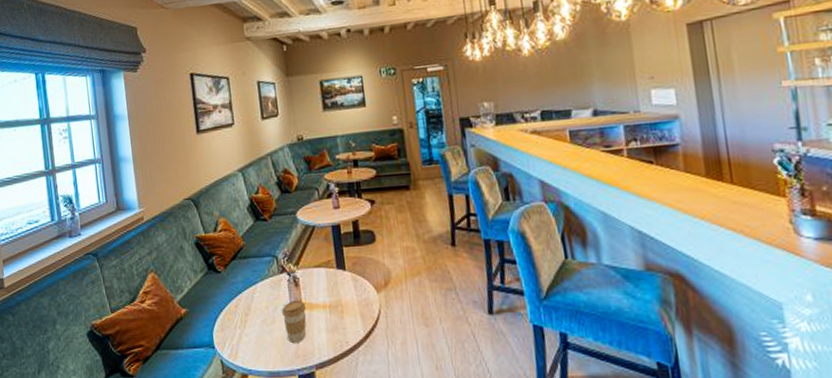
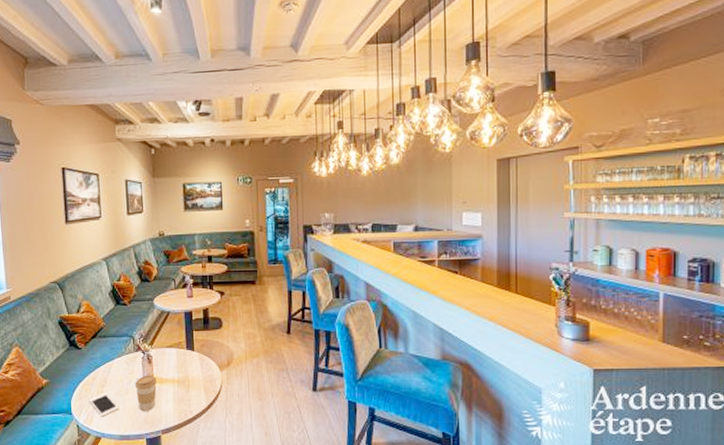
cell phone: none [232,322,266,351] -> present [89,392,119,417]

